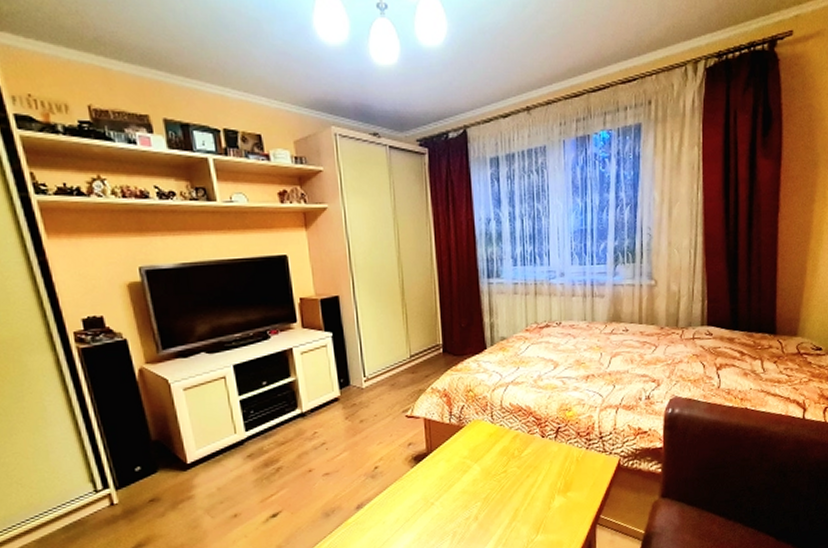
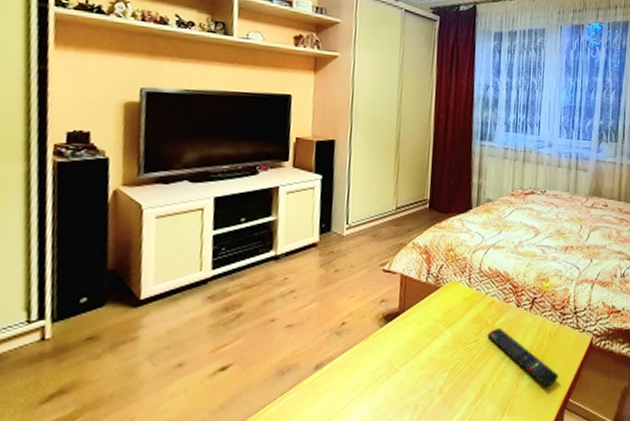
remote control: none [515,459,588,507] -> present [487,328,558,387]

